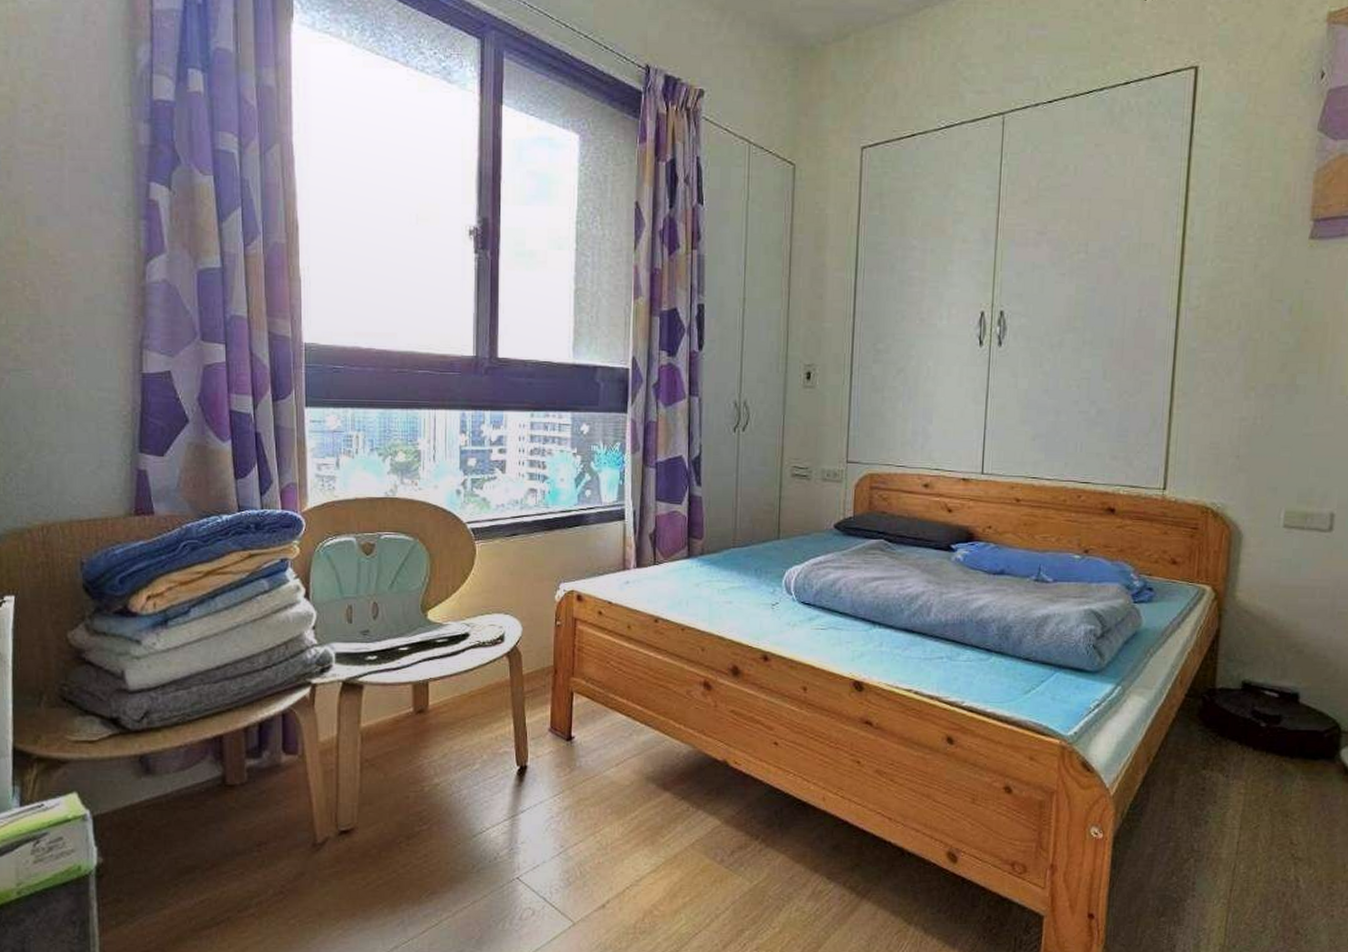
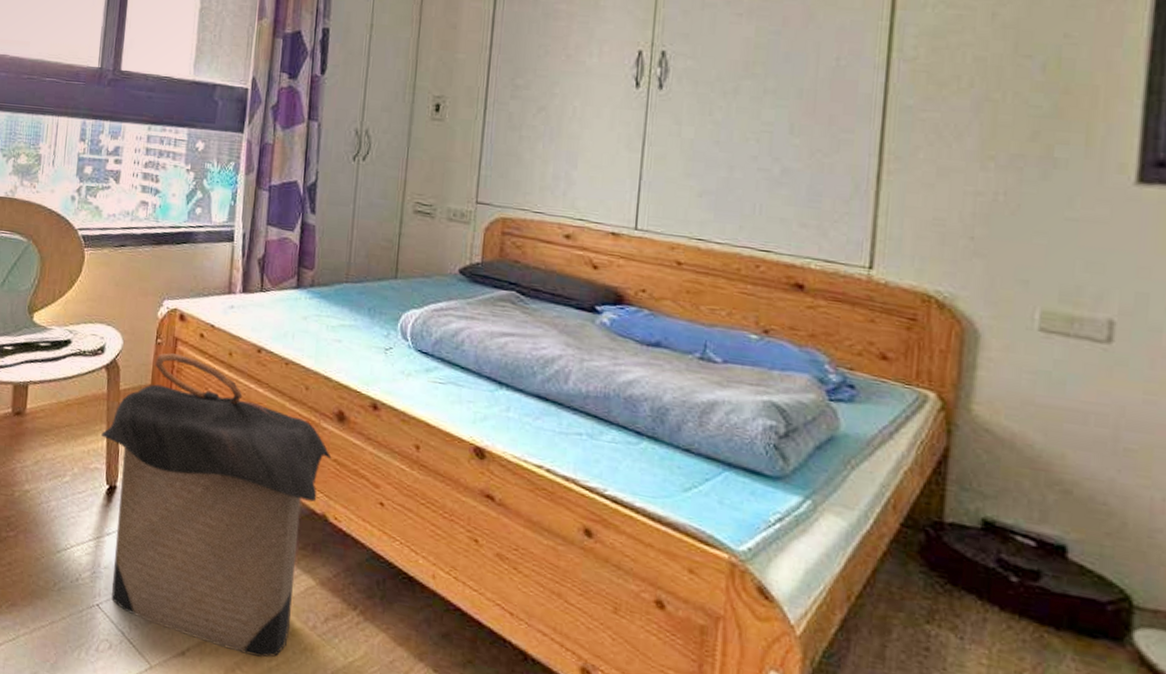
laundry hamper: none [508,633,729,896] -> present [101,353,332,658]

